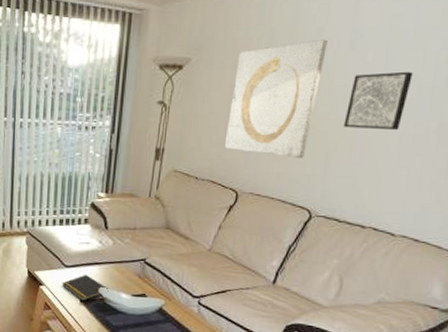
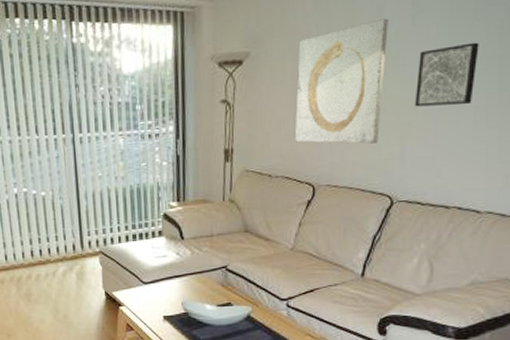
notepad: present [62,275,109,301] -> none [142,290,192,317]

